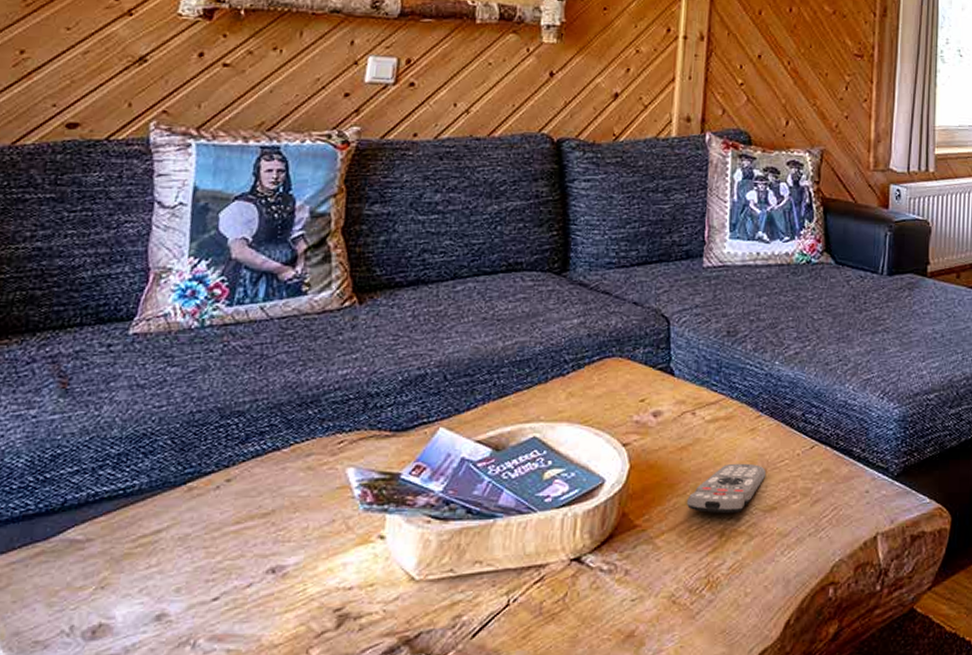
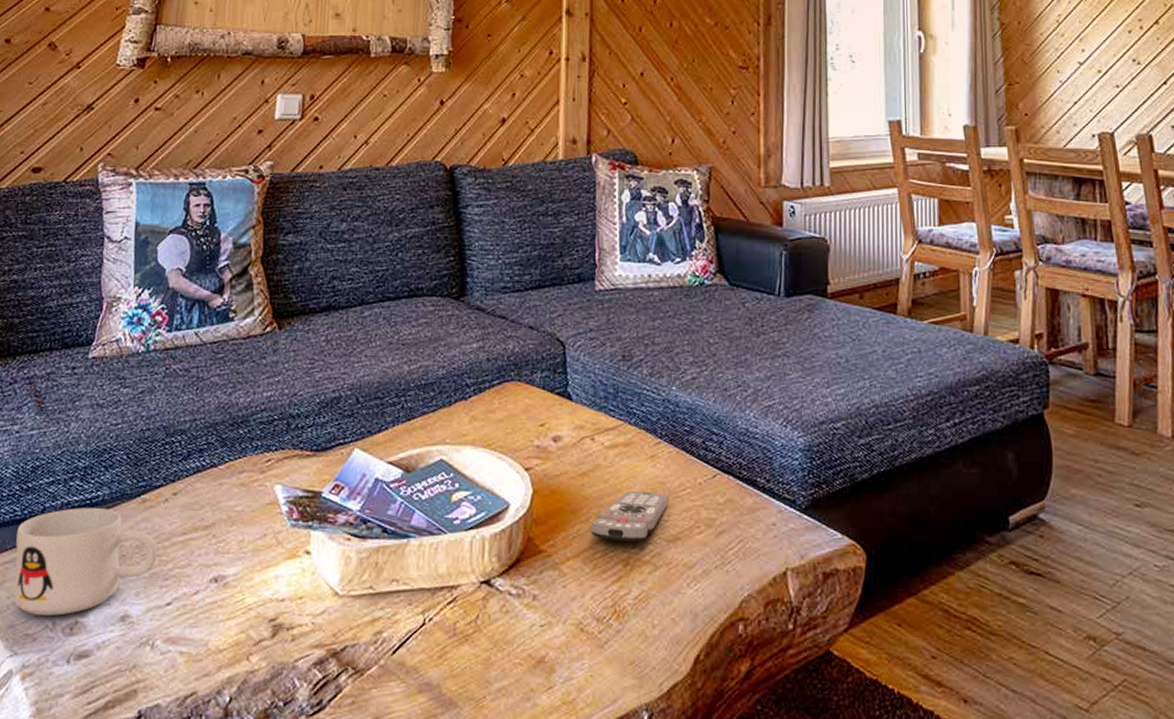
mug: none [20,499,205,619] -> present [13,508,158,616]

